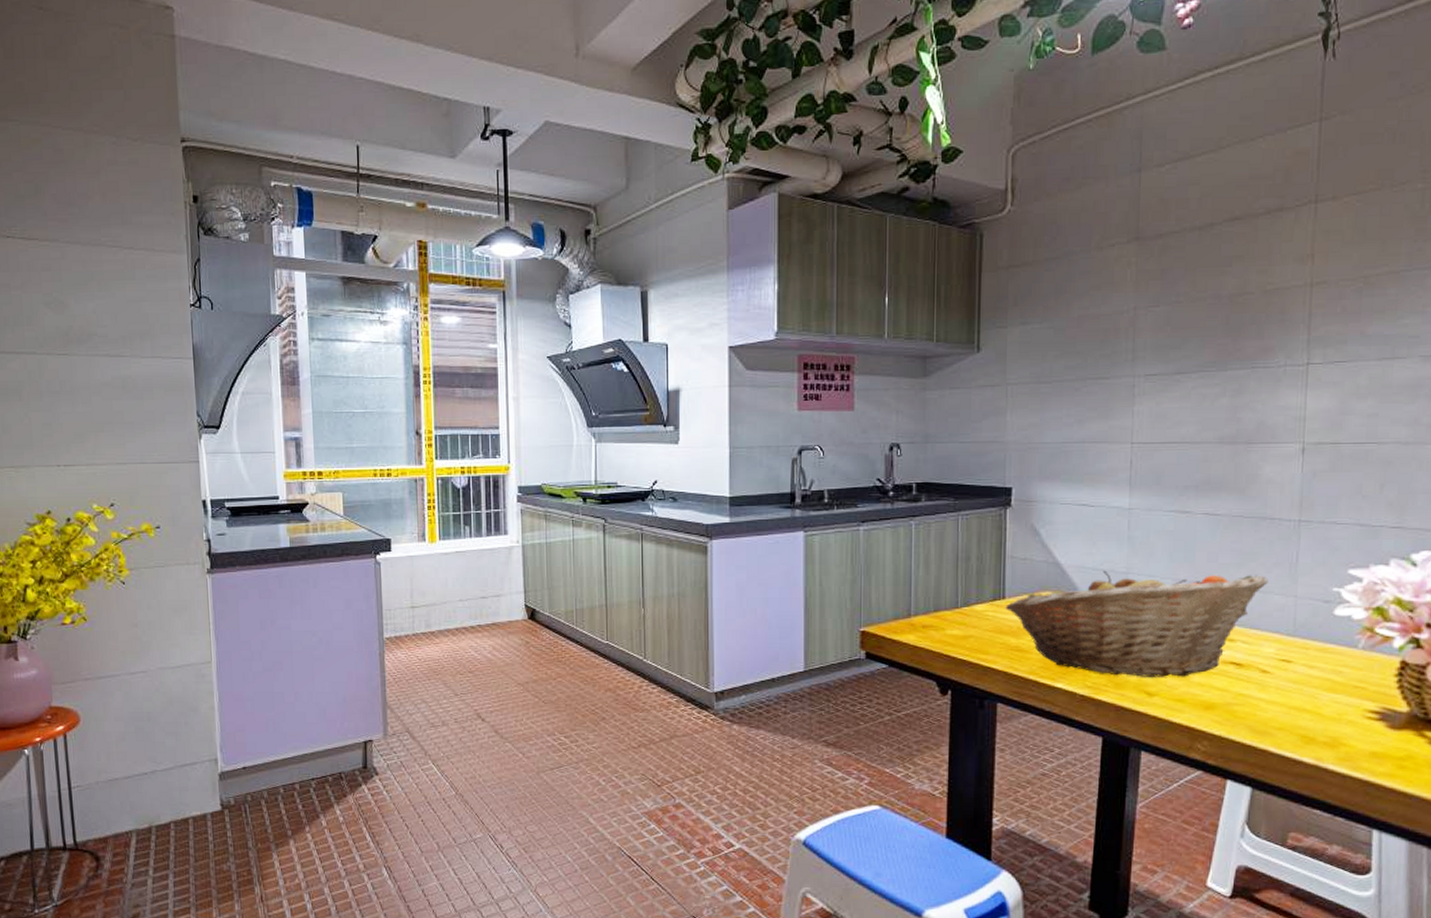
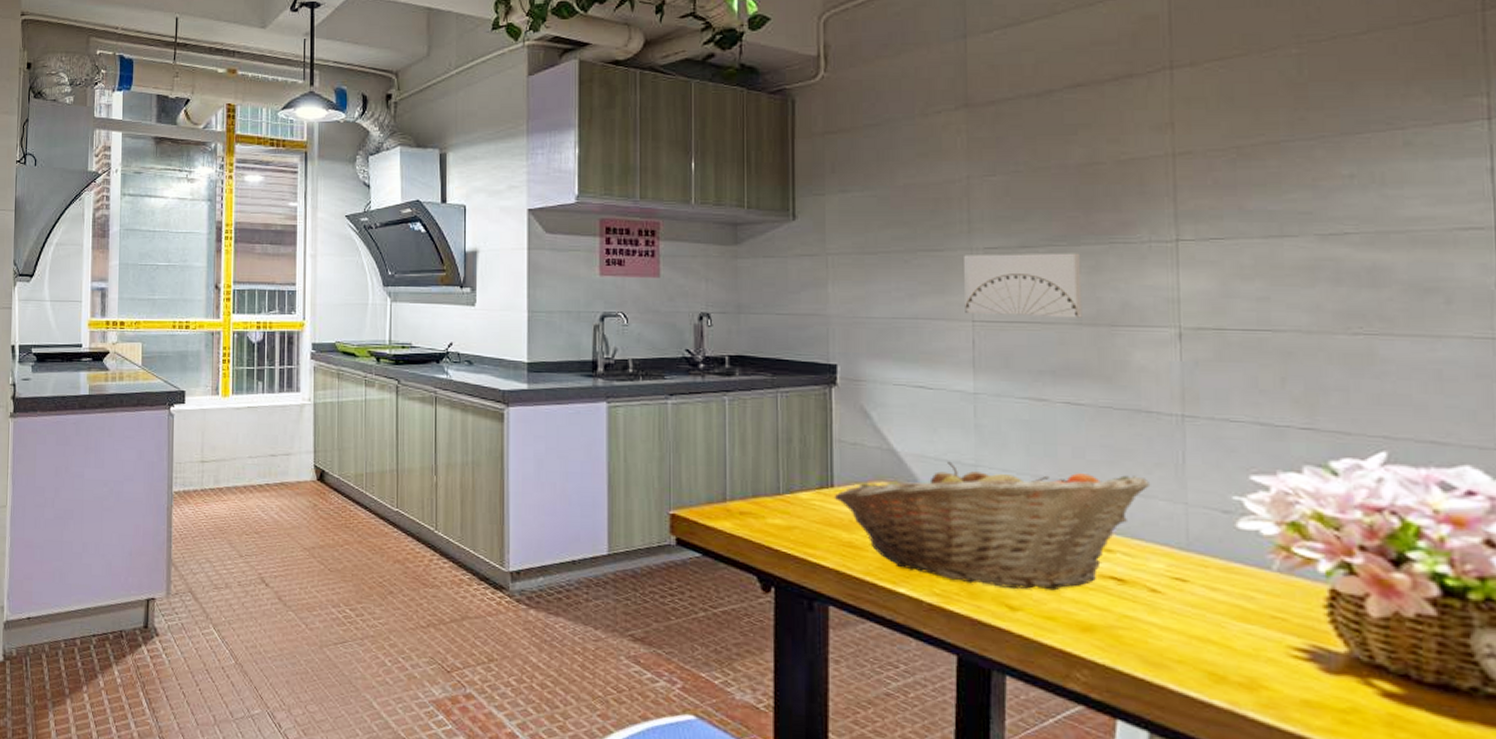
wall art: none [1125,377,1227,438] -> present [964,253,1082,318]

